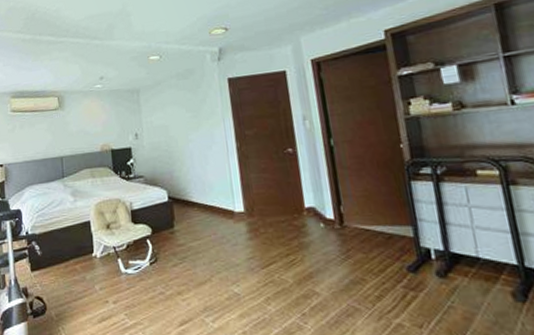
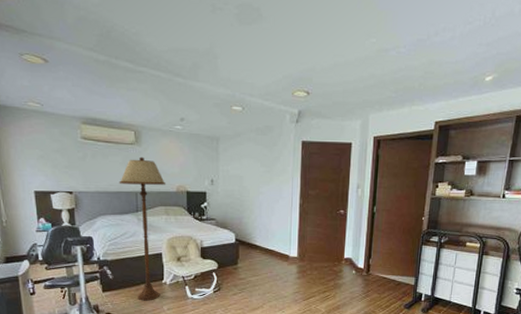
floor lamp: none [45,120,91,280] -> present [119,156,167,301]

